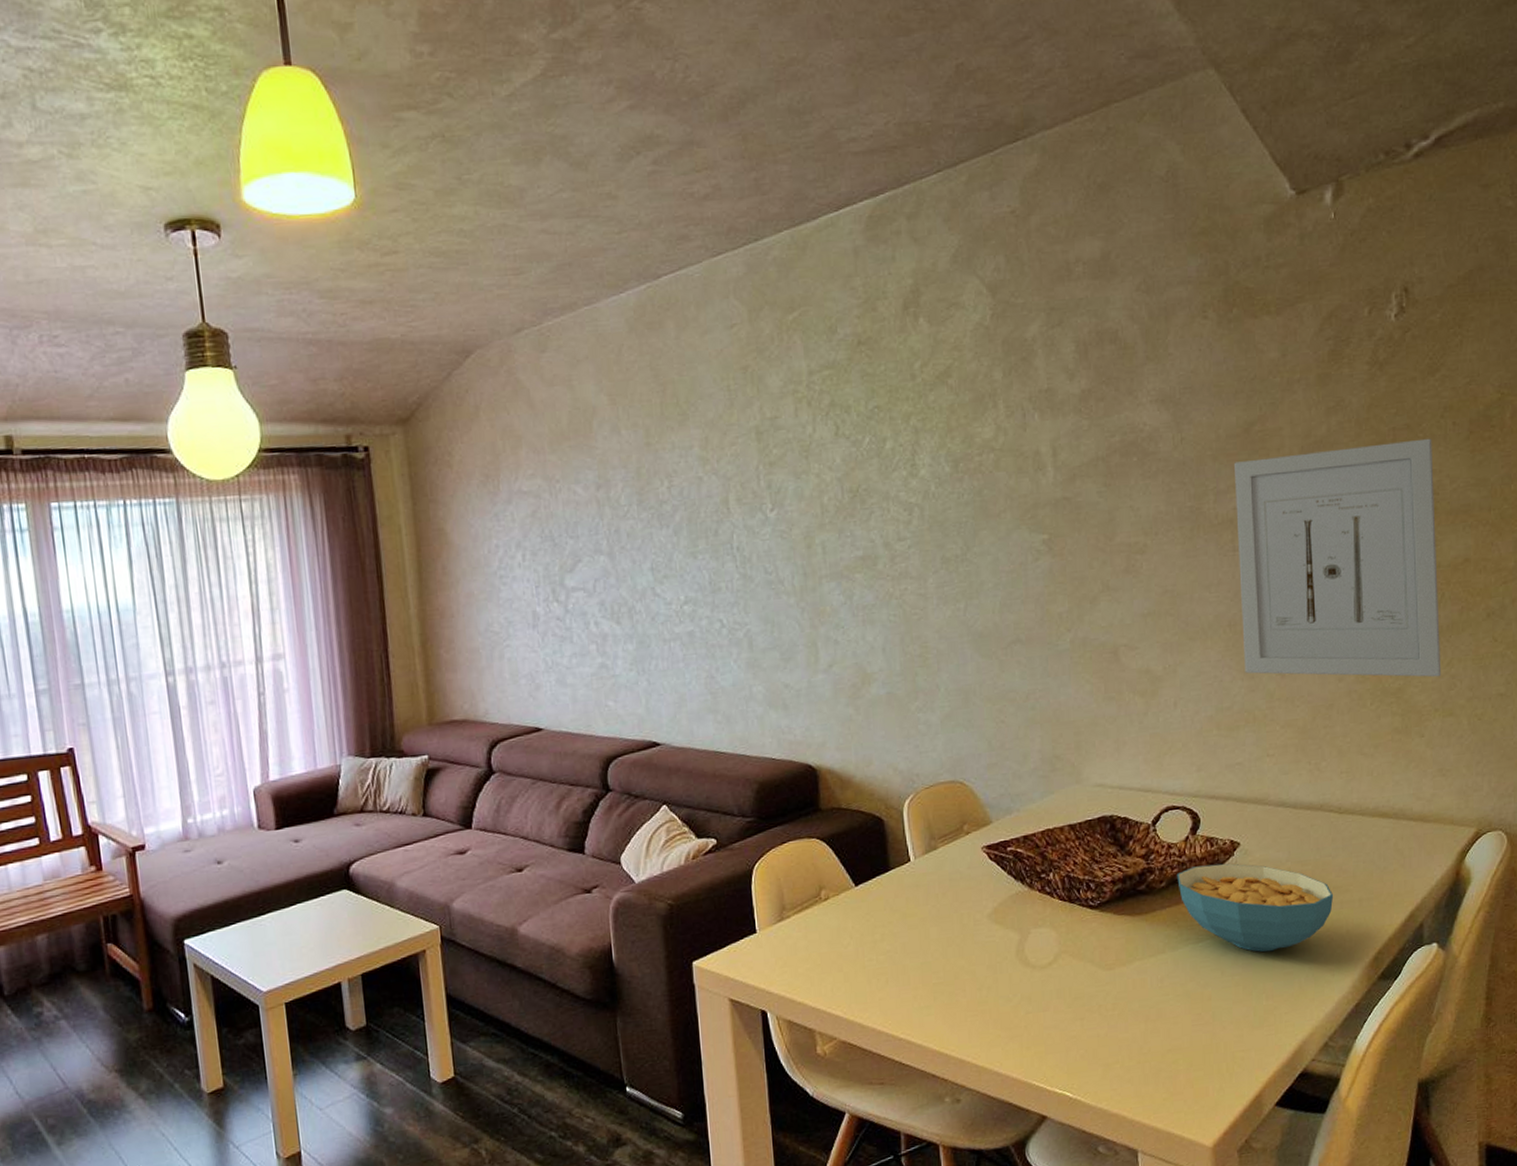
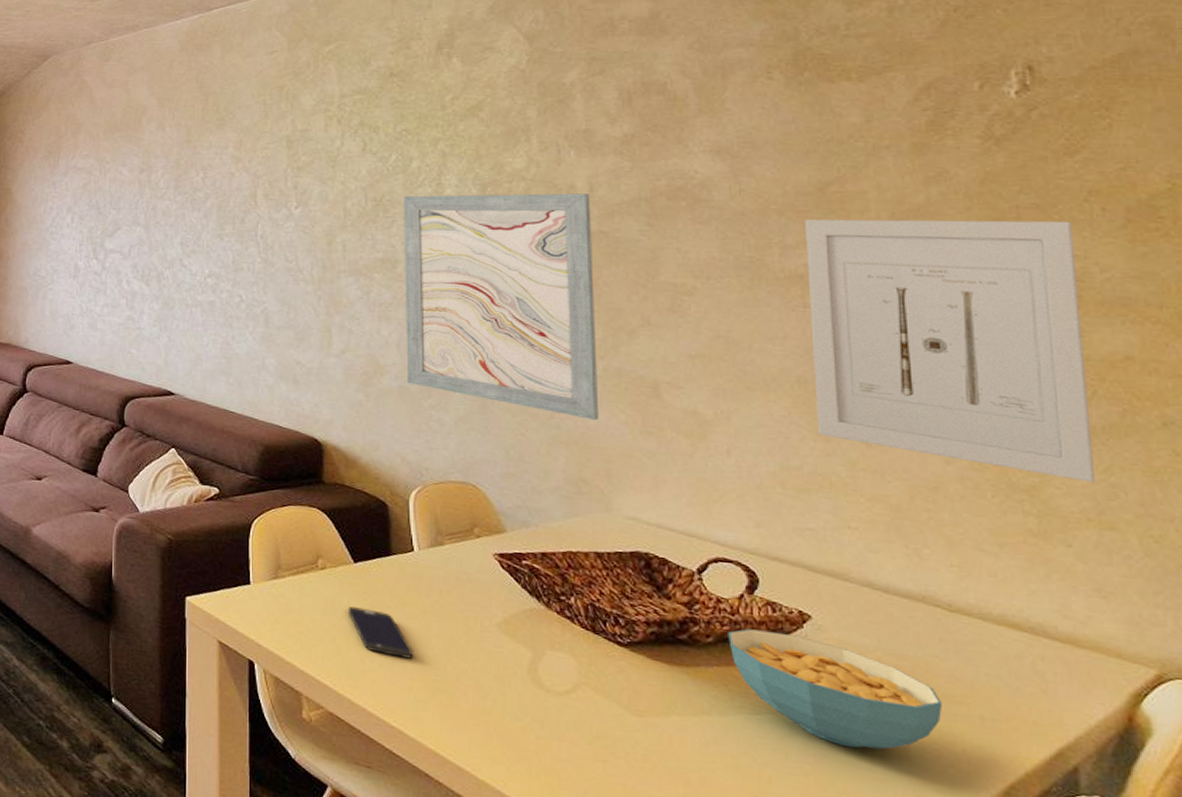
smartphone: none [852,929,915,971] -> present [347,606,413,659]
wall art: none [880,459,1069,695] -> present [404,193,600,420]

